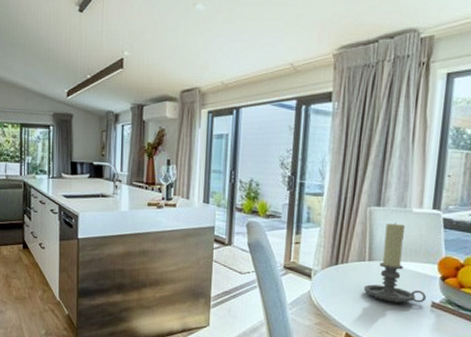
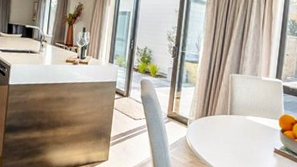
candle holder: present [364,223,427,303] -> none [226,87,271,149]

